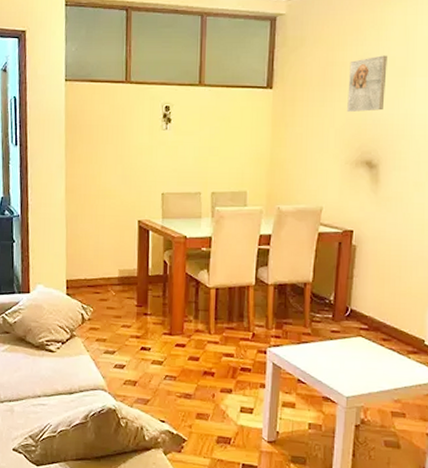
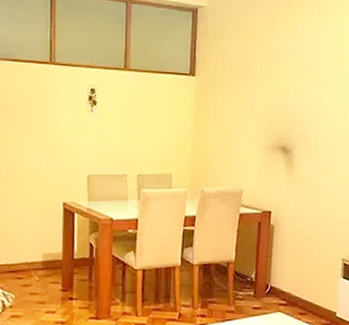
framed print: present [347,55,387,112] -> none [264,50,298,101]

